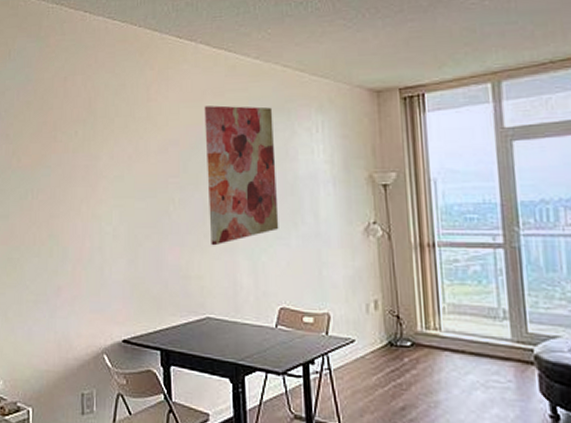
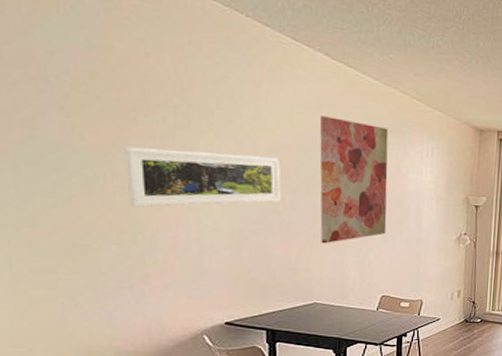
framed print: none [47,156,171,220] -> present [125,147,281,208]

